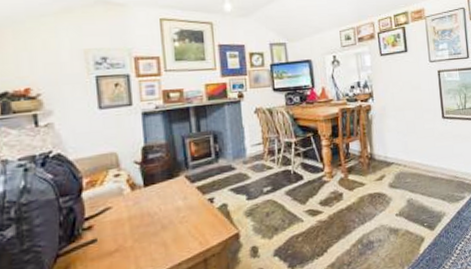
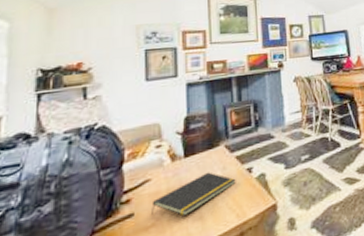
notepad: none [114,201,198,243] -> present [151,172,236,217]

